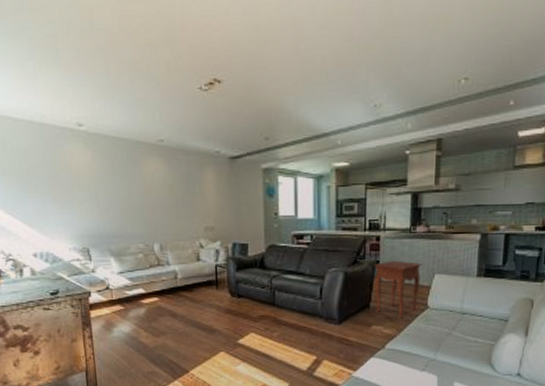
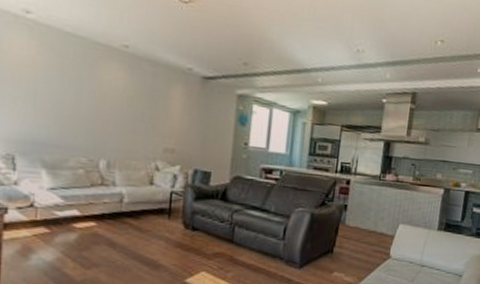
side table: present [374,260,422,318] -> none [340,206,389,266]

